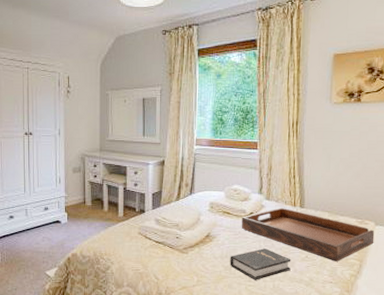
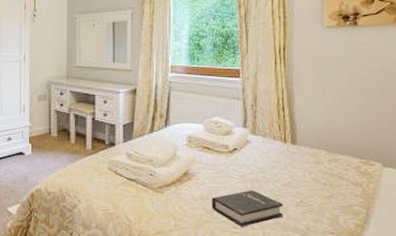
serving tray: present [241,207,375,262] -> none [223,143,383,208]

